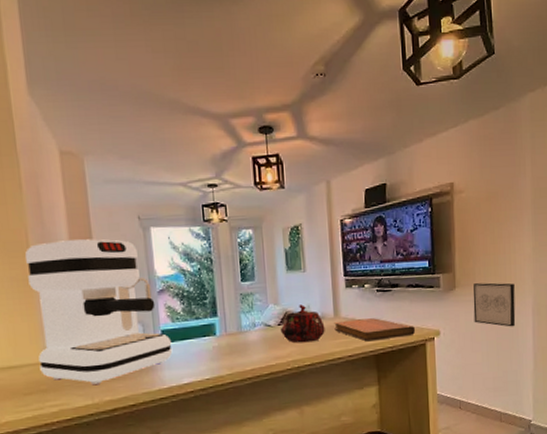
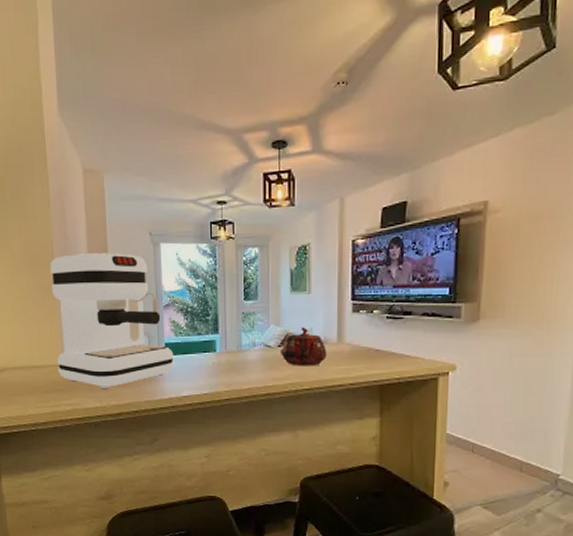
notebook: present [334,318,416,342] -> none [337,346,428,371]
wall art: present [473,282,516,327] -> none [498,316,554,368]

